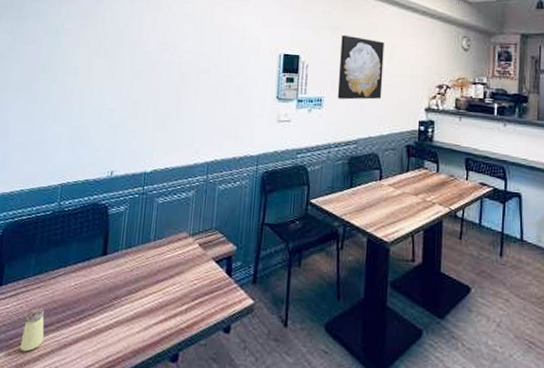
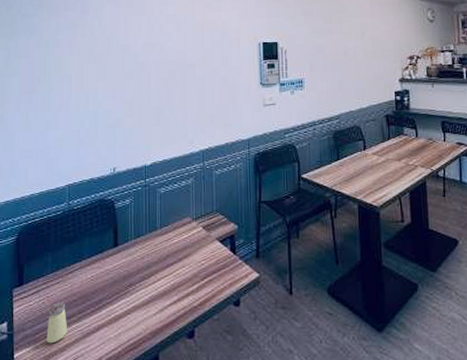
wall art: present [337,34,384,100] -> none [315,18,358,79]

